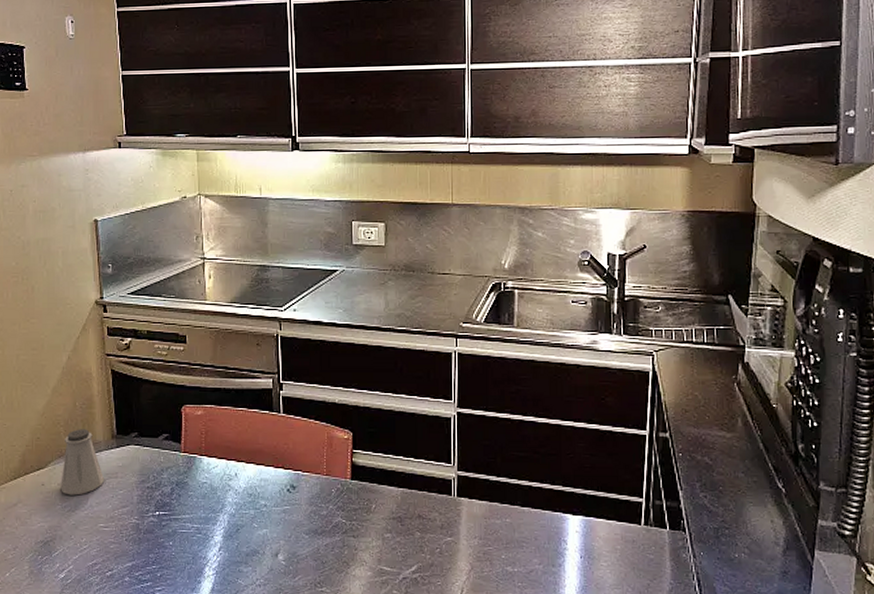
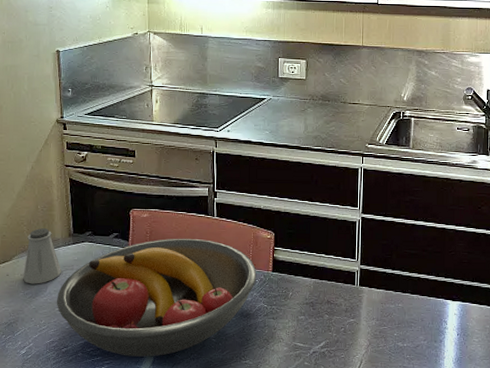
fruit bowl: none [98,439,332,583] -> present [56,238,257,357]

